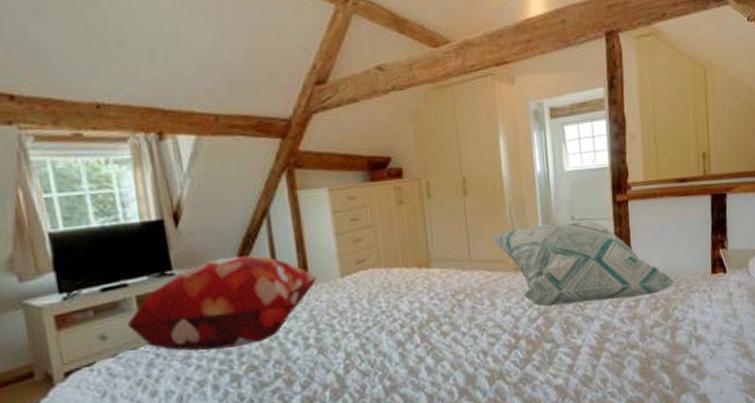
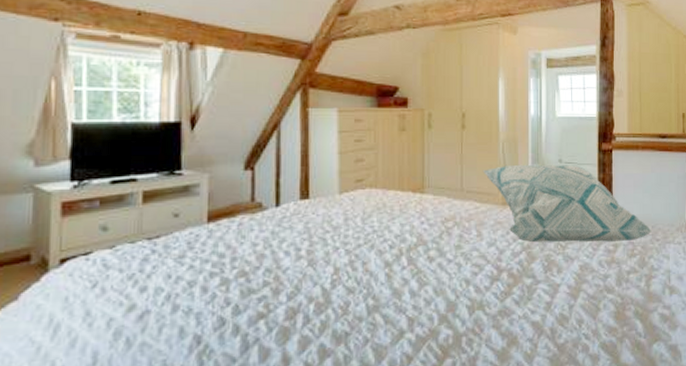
decorative pillow: present [127,255,317,351] -> none [130,164,317,252]

